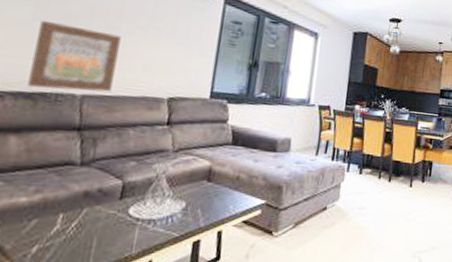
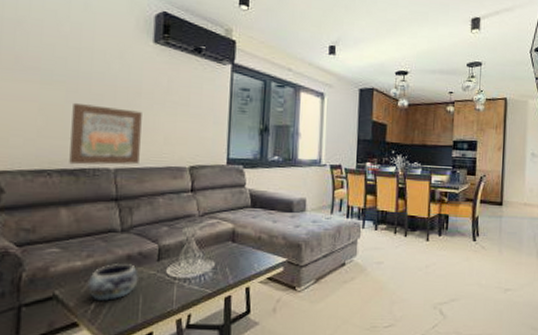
decorative bowl: none [28,200,97,244] -> present [85,262,140,301]

